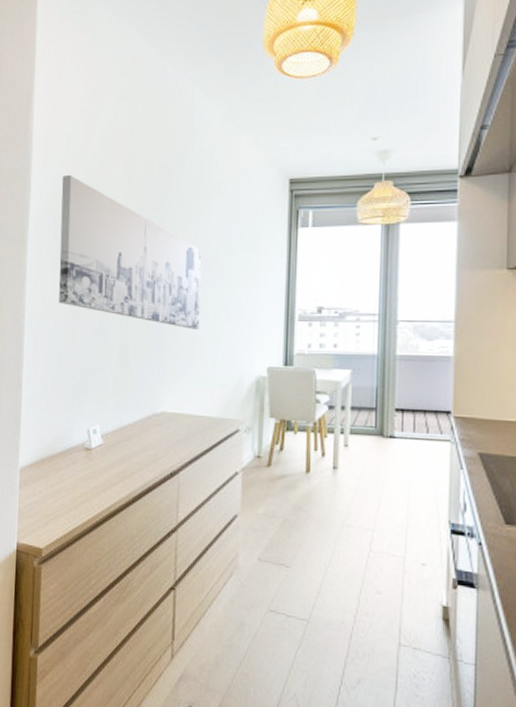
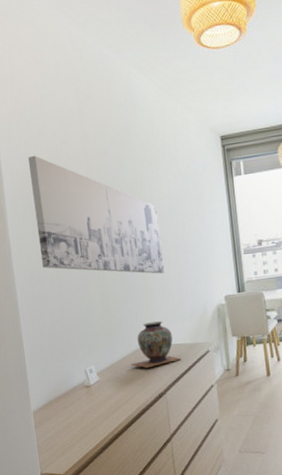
decorative vase: none [142,385,204,439] -> present [130,321,182,368]

